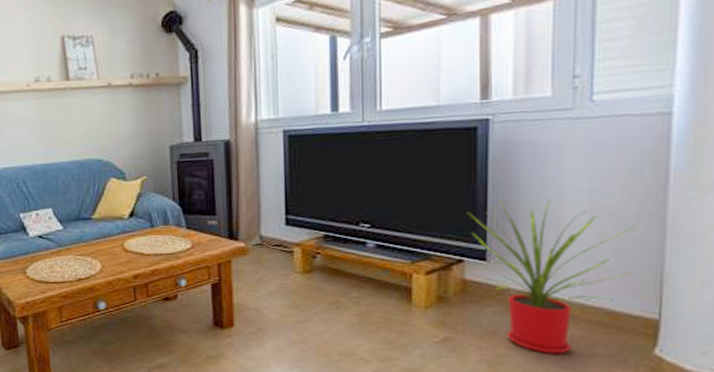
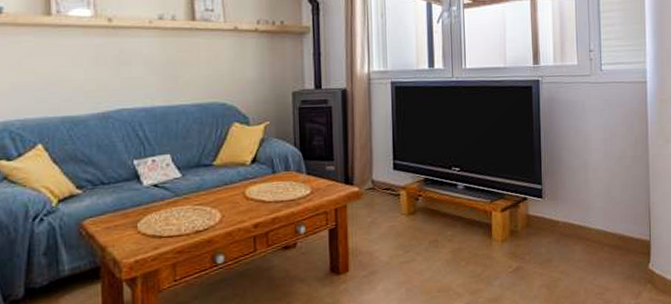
house plant: present [466,198,635,354] -> none [527,145,633,275]

